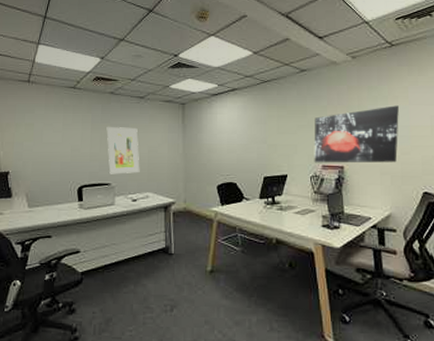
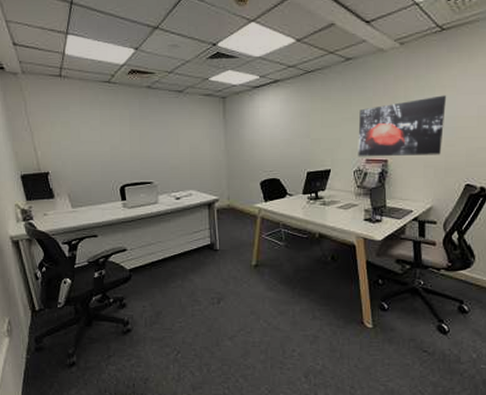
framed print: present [106,127,140,174] -> none [145,123,182,173]

